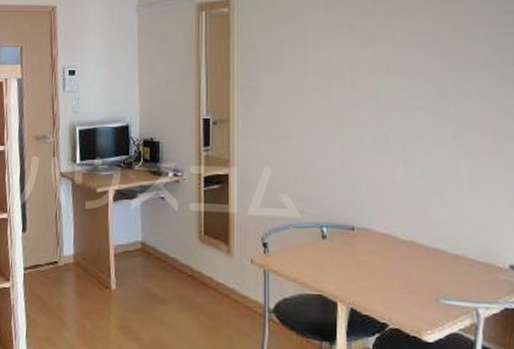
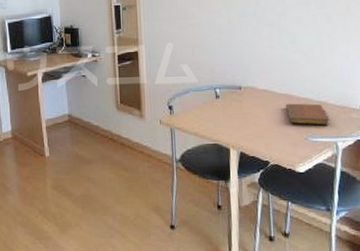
notebook: none [410,253,469,286] -> present [285,103,330,126]

